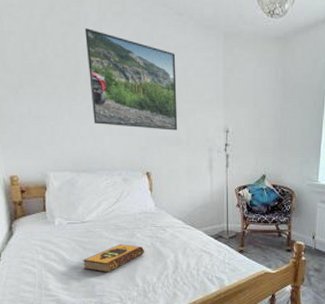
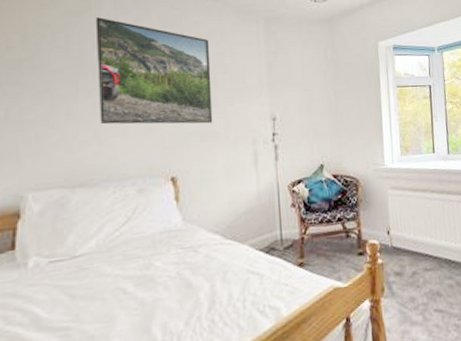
hardback book: present [82,244,145,273] -> none [68,279,167,330]

